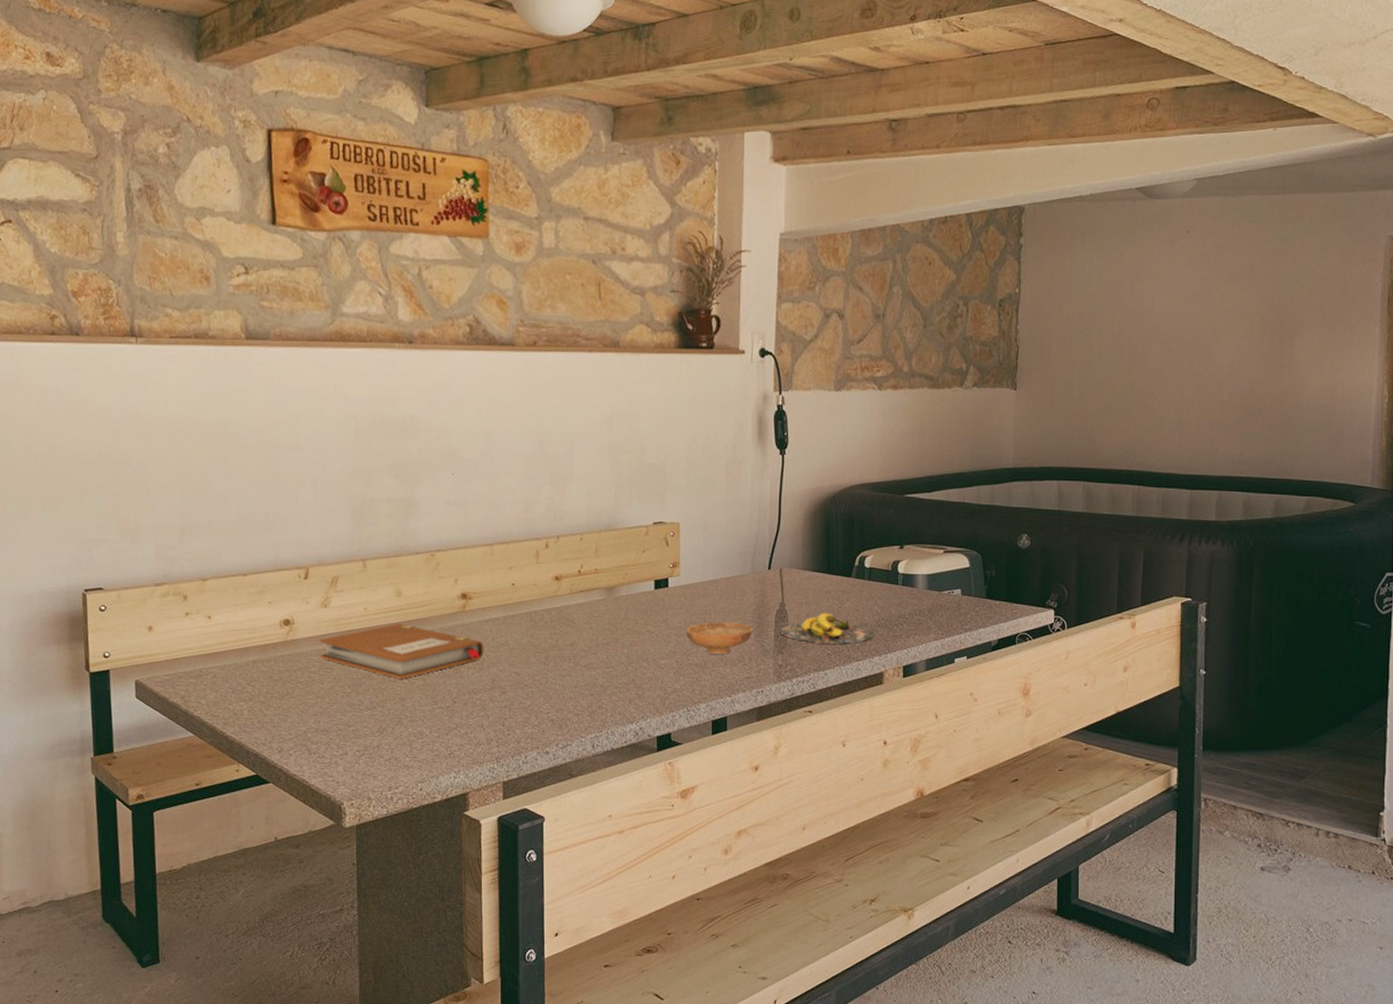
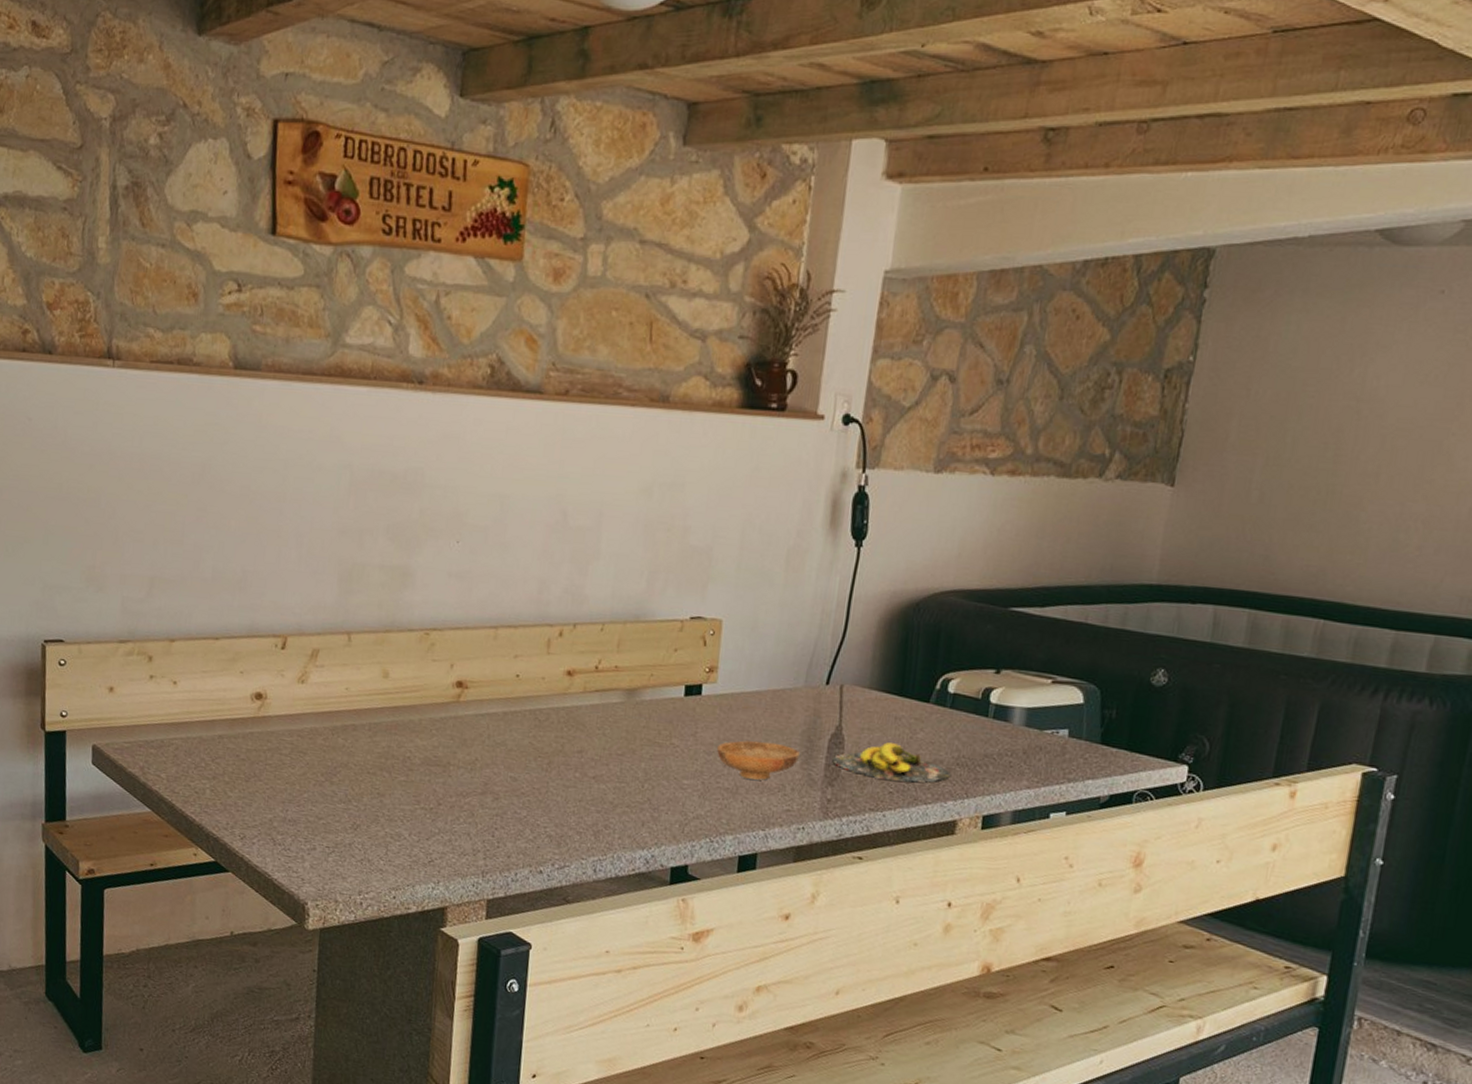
notebook: present [319,624,484,679] -> none [292,708,478,772]

